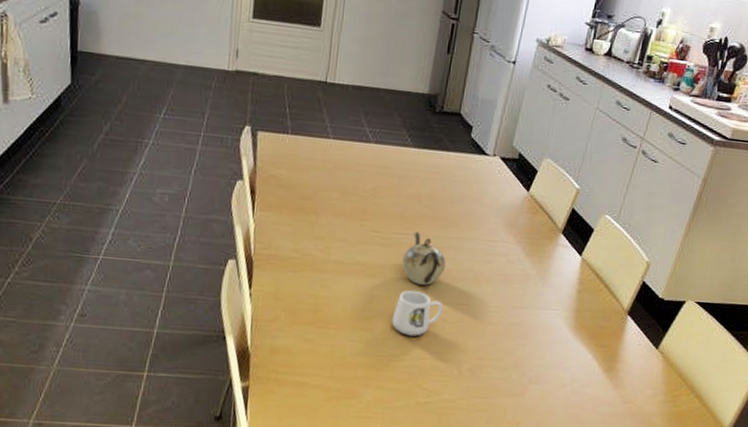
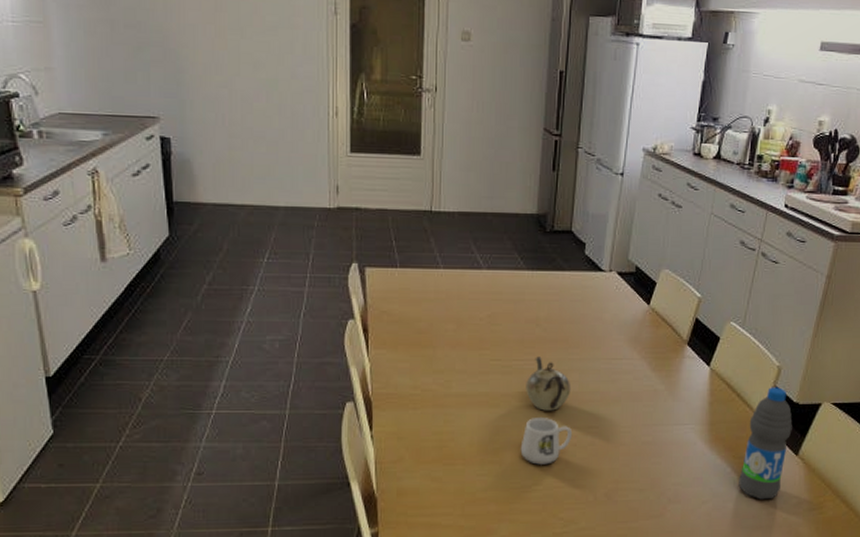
water bottle: none [598,281,656,389] -> present [739,387,793,500]

